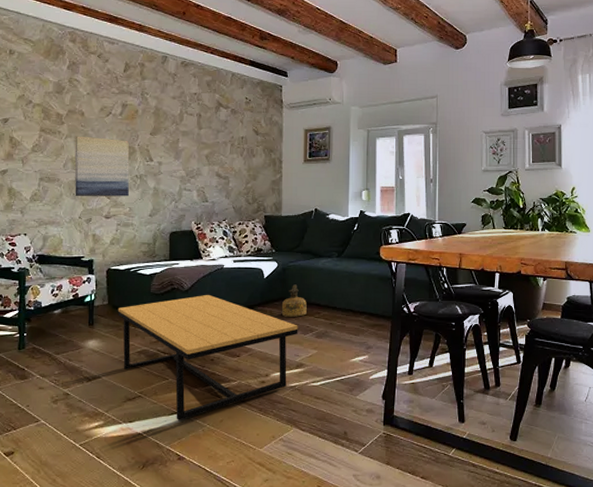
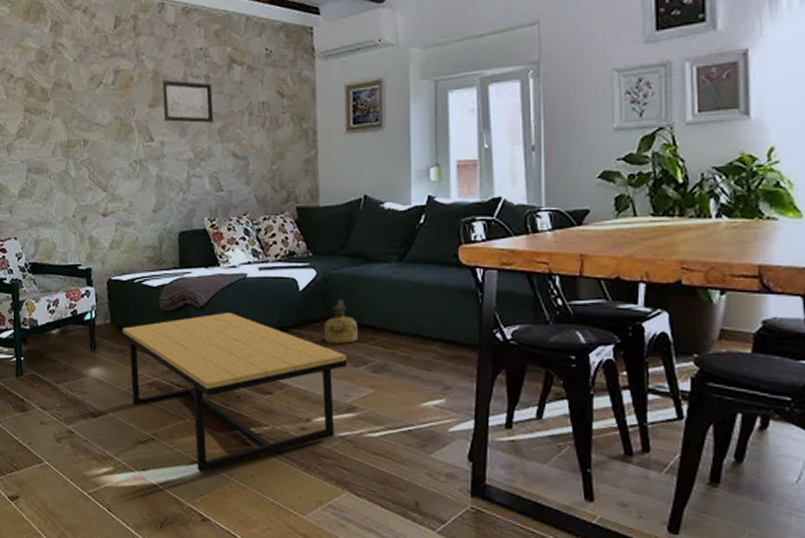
wall art: present [74,136,130,197] -> none [63,114,128,189]
wall art: none [162,114,203,150] -> present [162,79,214,124]

